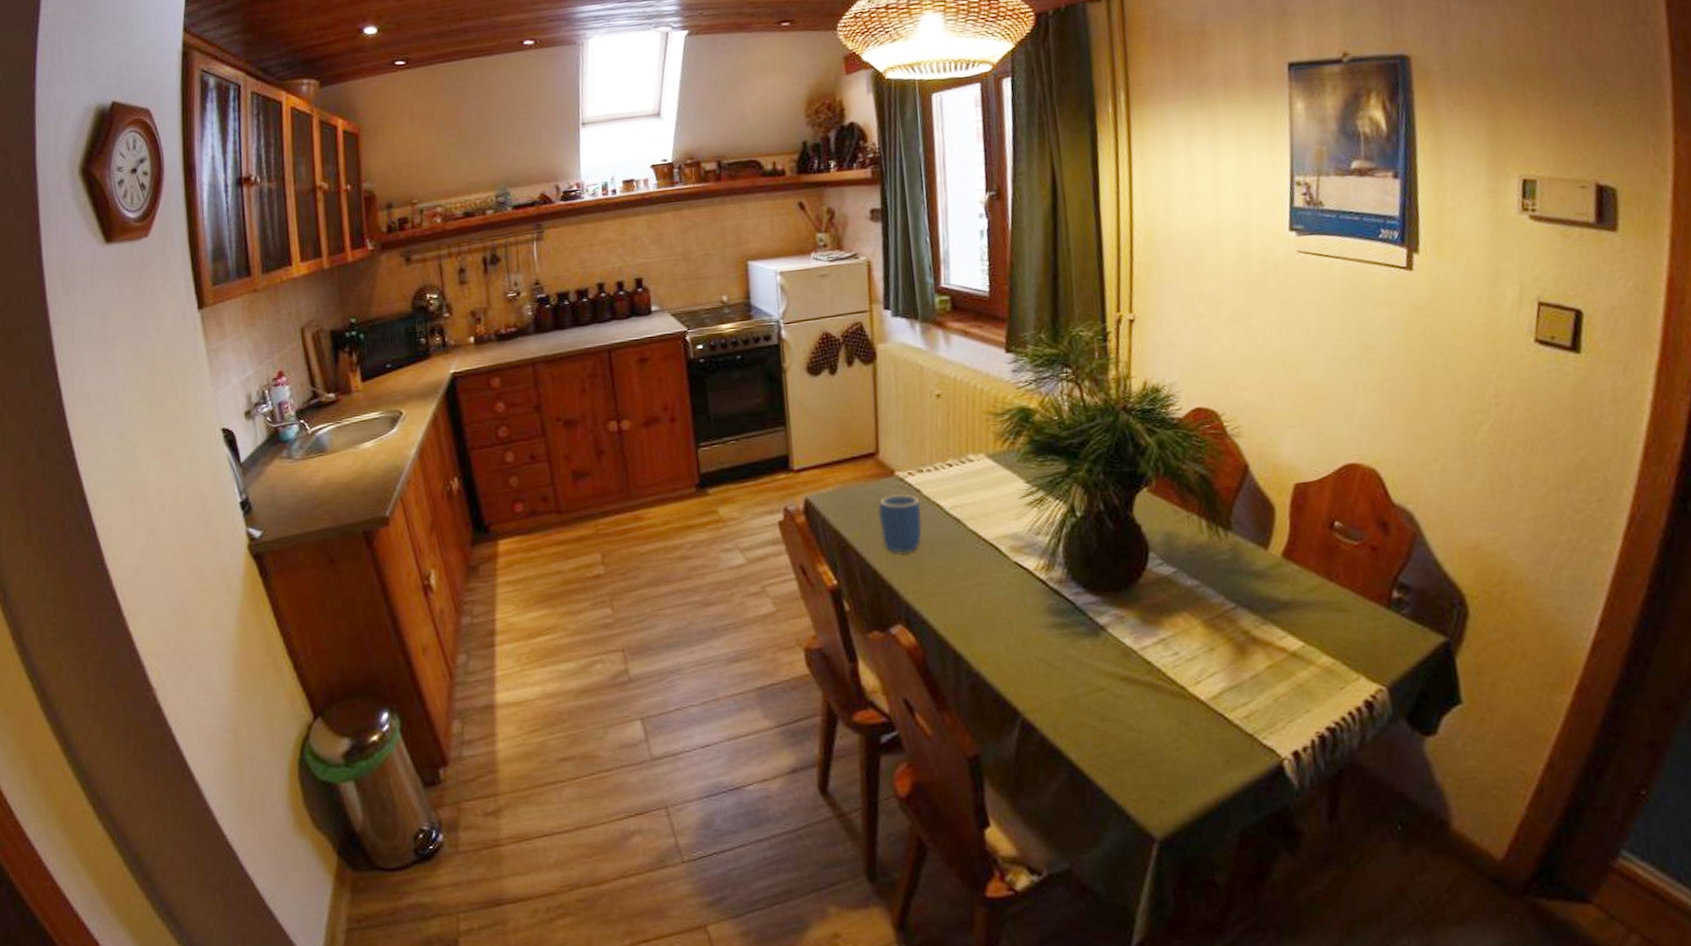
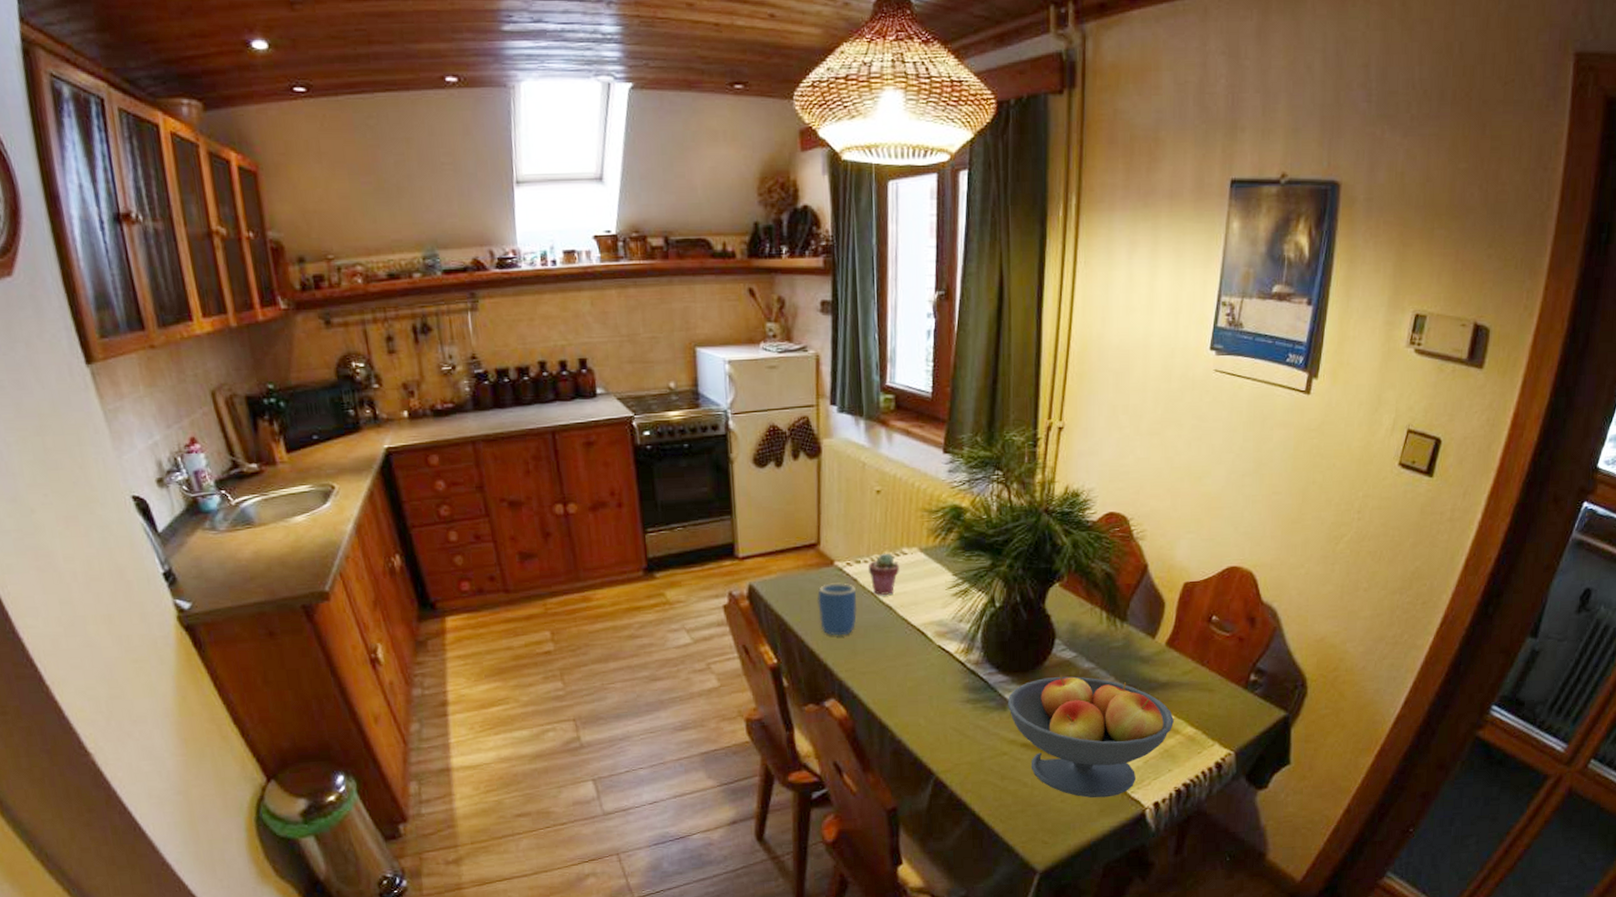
potted succulent: none [931,460,966,507] -> present [868,553,899,595]
fruit bowl: none [1099,594,1305,746] -> present [1007,674,1174,798]

